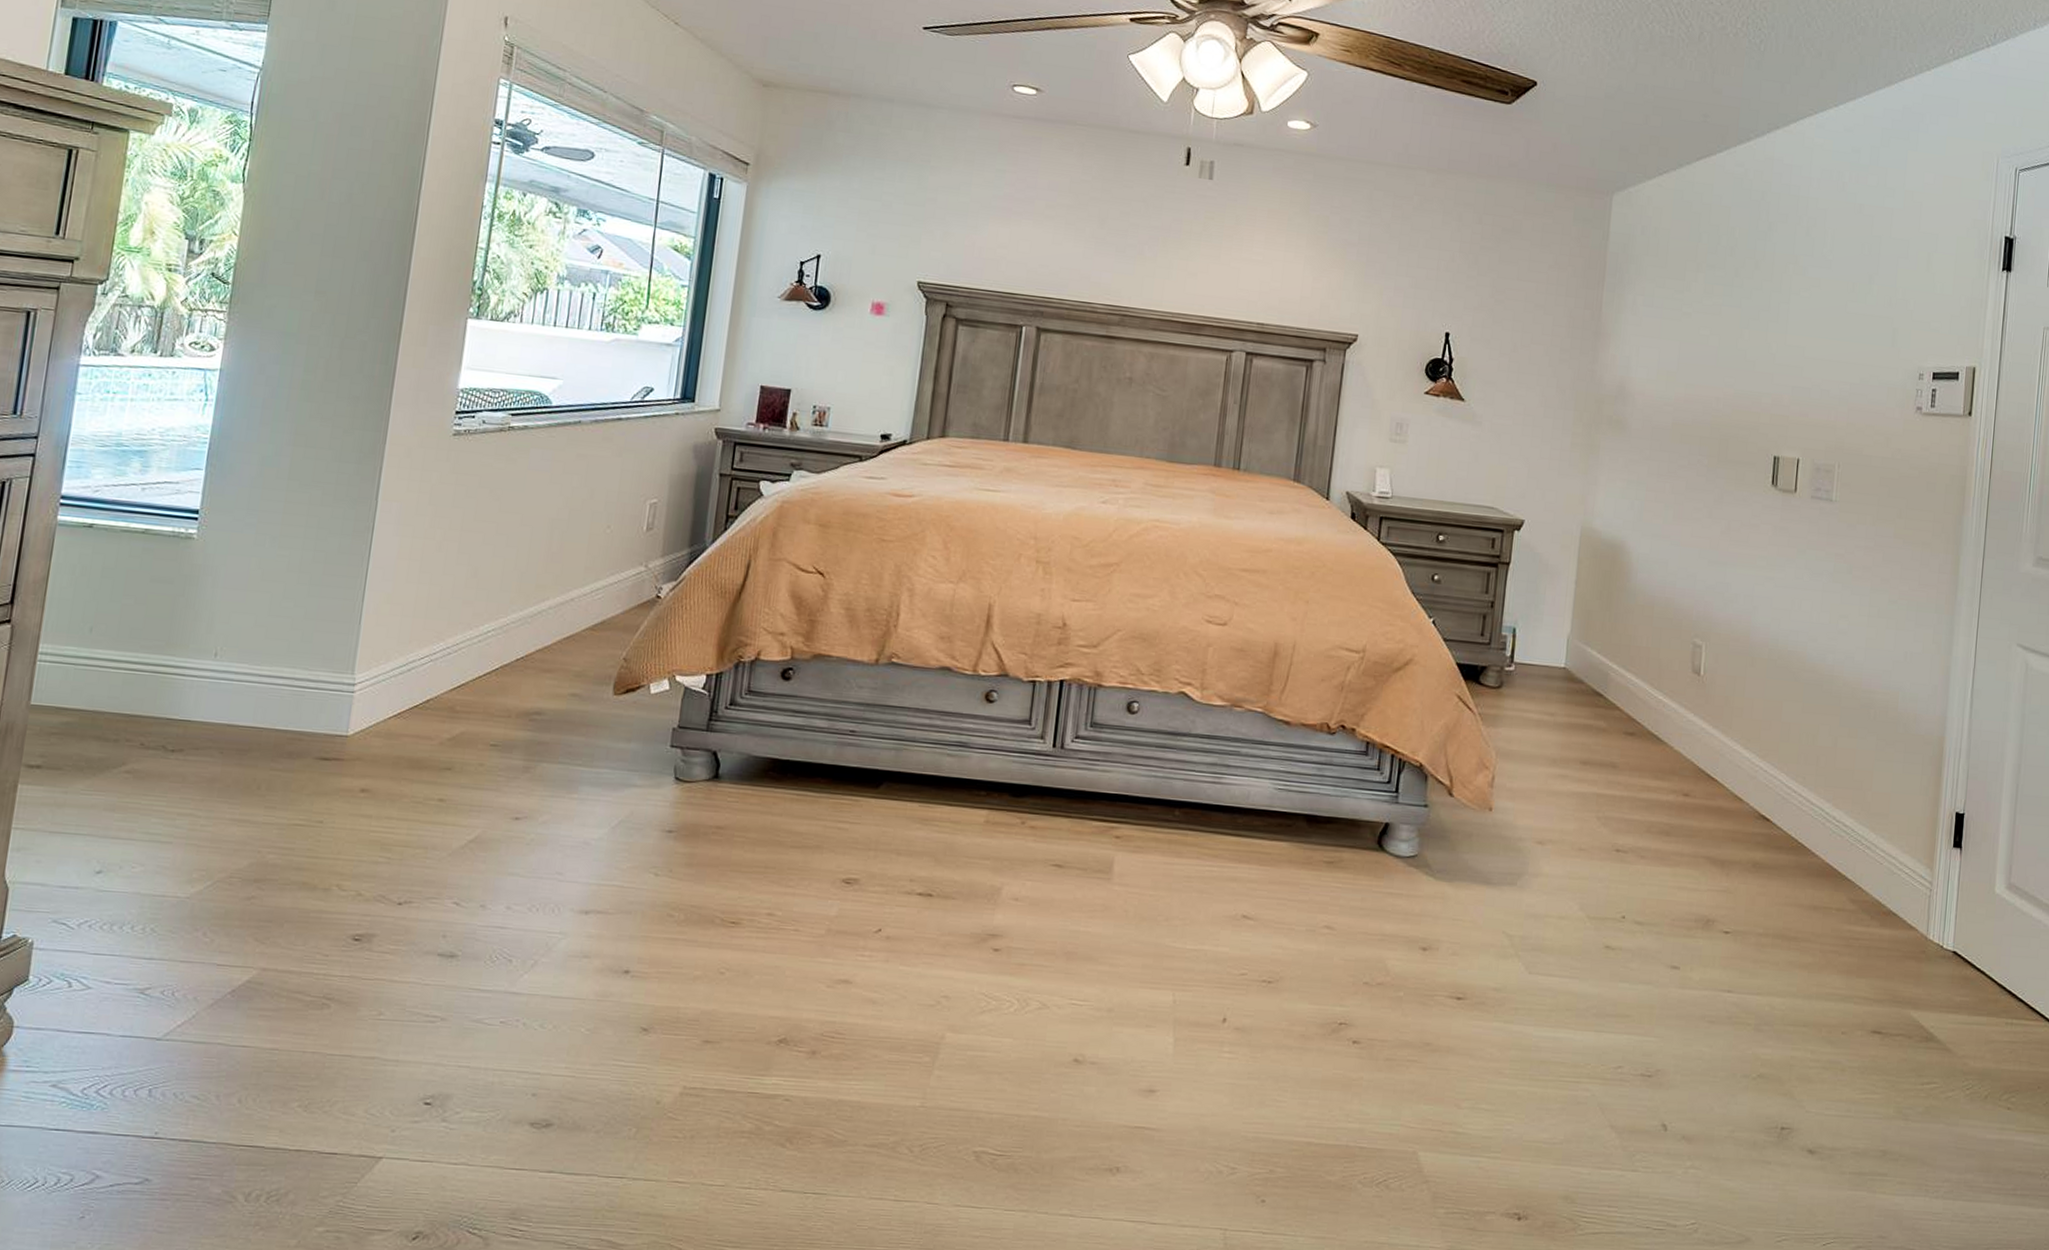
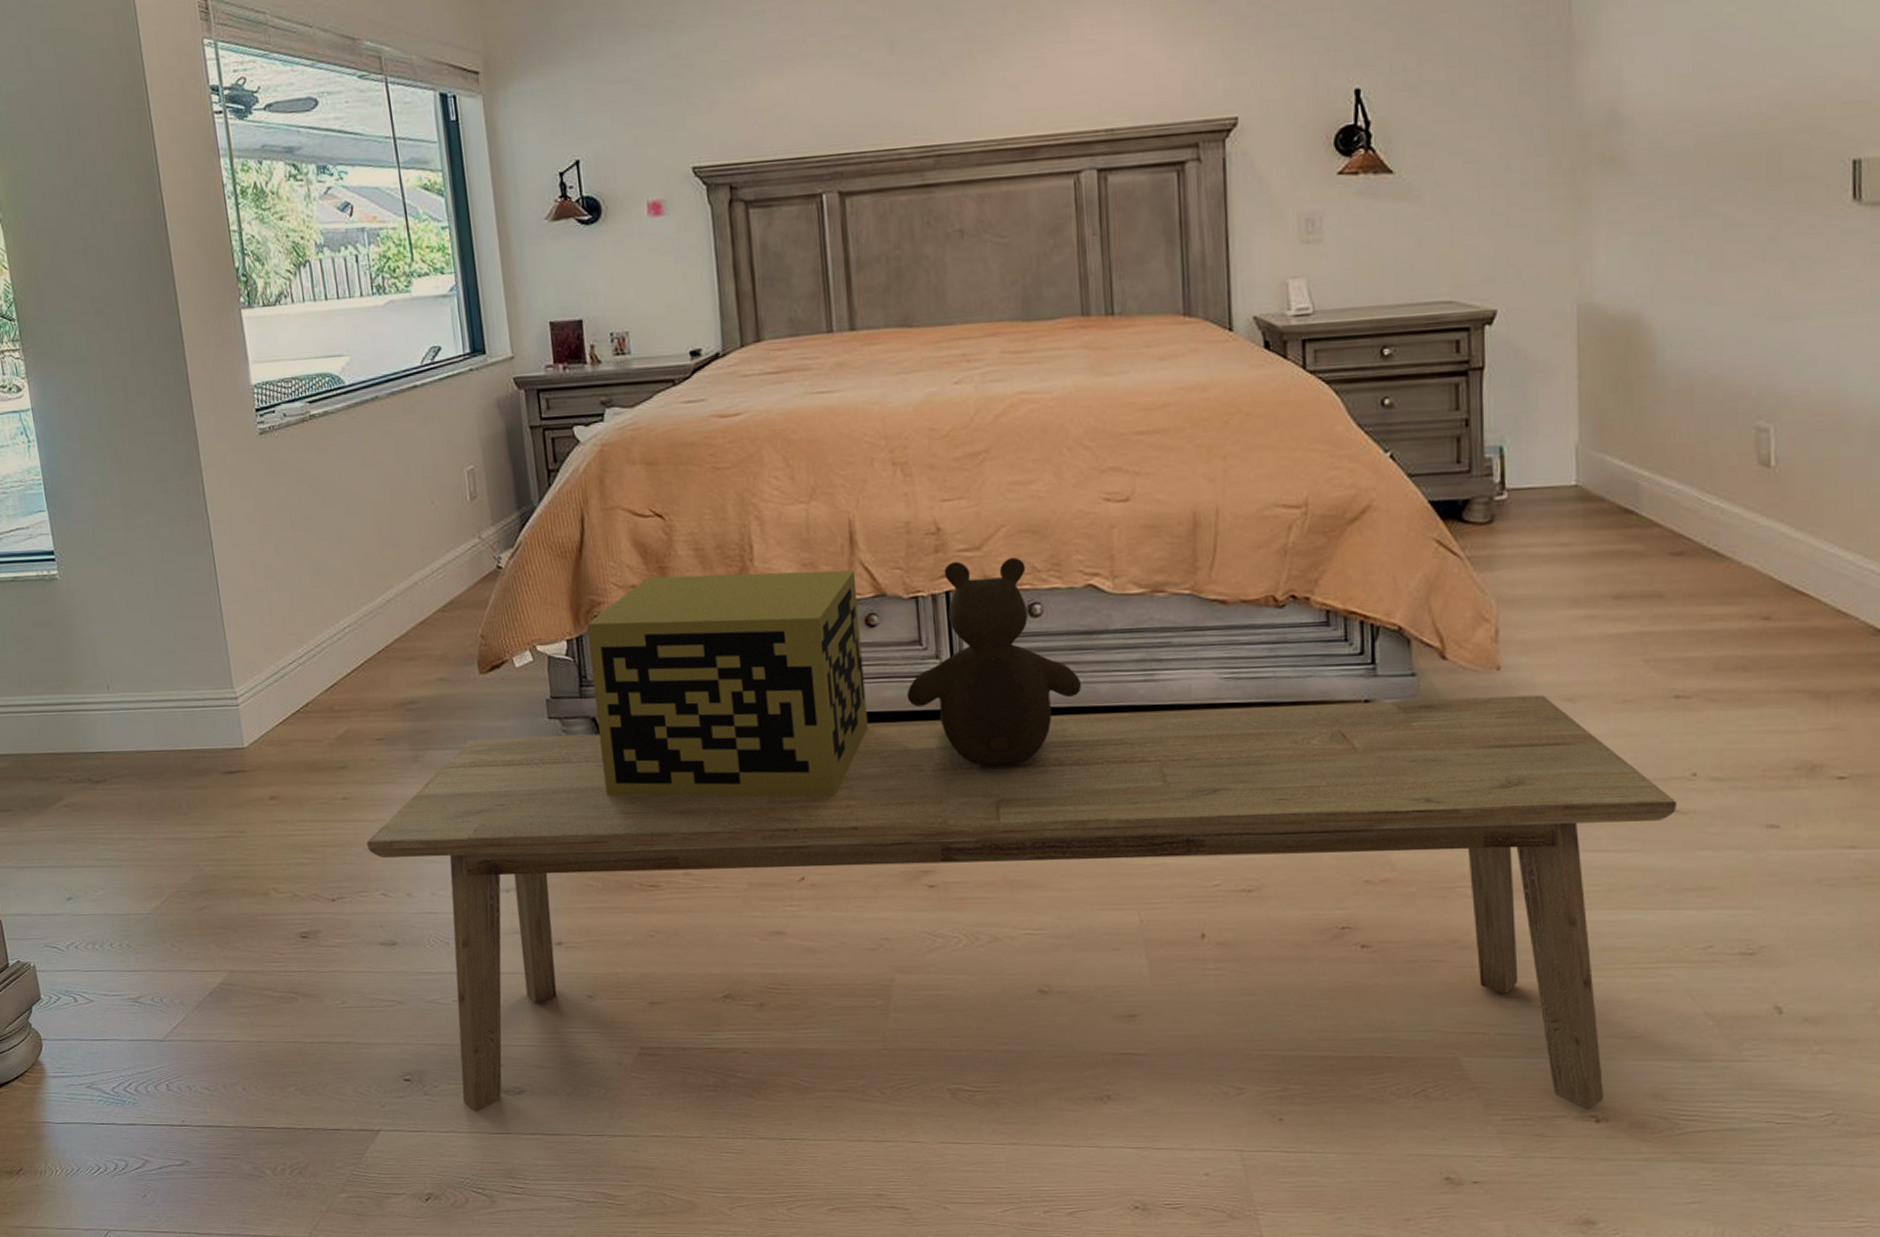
bench: none [451,757,1609,1208] -> present [366,695,1678,1112]
decorative box: none [709,628,986,854] -> present [586,570,868,797]
teddy bear: none [1008,654,1161,844] -> present [907,558,1082,766]

